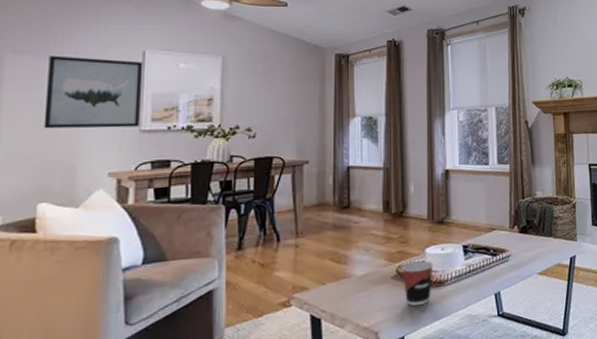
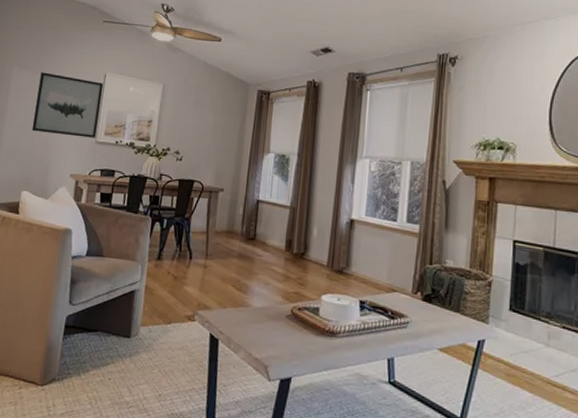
cup: present [402,260,433,306] -> none [296,305,328,351]

